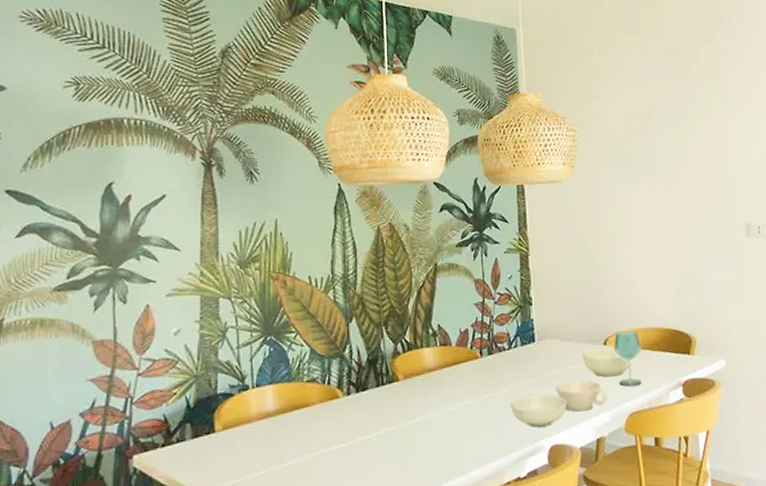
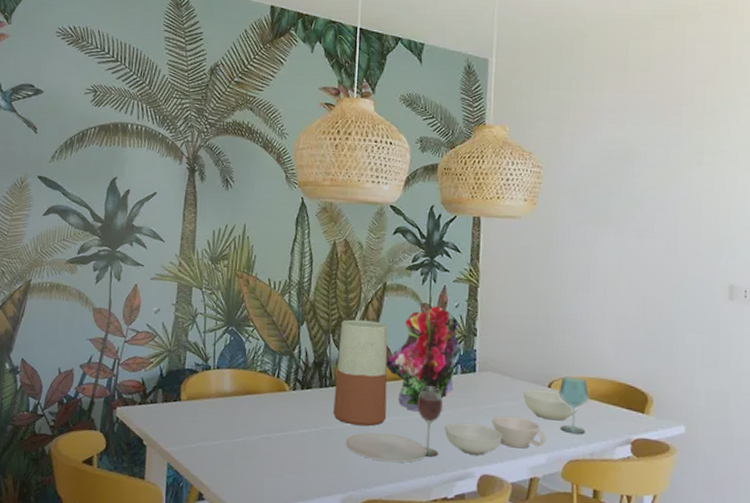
vase: none [393,305,451,421] -> present [333,319,388,426]
plate: none [410,422,496,454] -> present [346,432,428,463]
bouquet: none [444,280,518,394] -> present [386,306,460,412]
wineglass: none [480,364,507,439] -> present [417,386,443,457]

